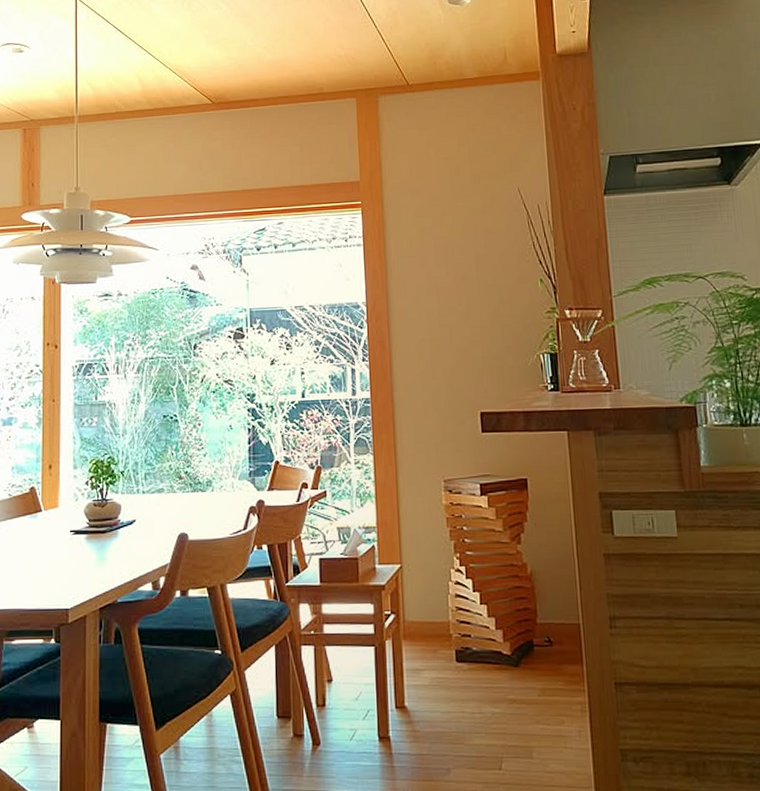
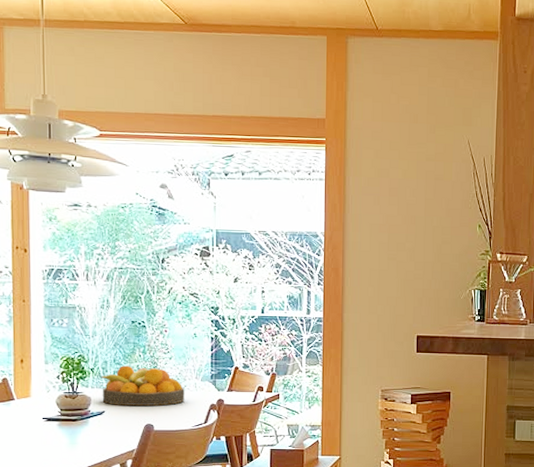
fruit bowl: none [131,466,221,513] -> present [101,365,185,407]

